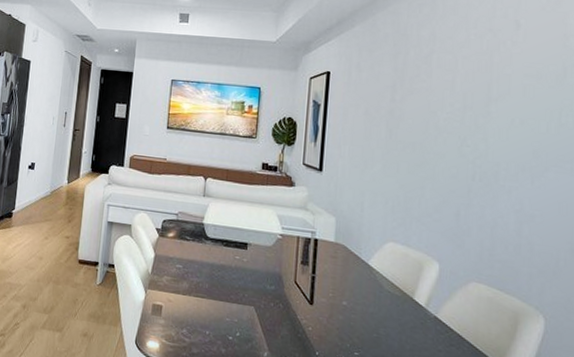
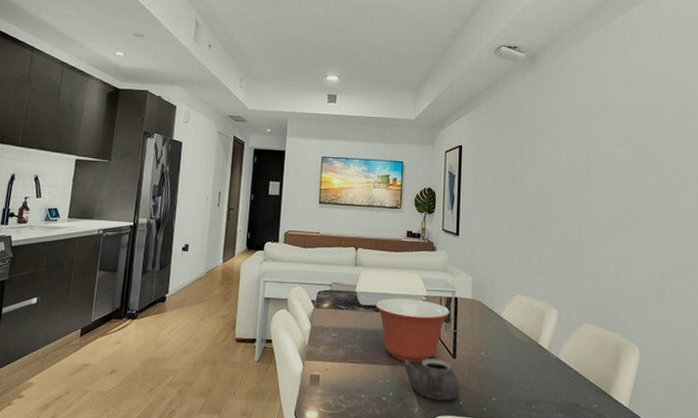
mixing bowl: none [224,233,308,306] -> present [375,298,450,363]
teapot: none [252,300,317,349] -> present [403,358,460,401]

